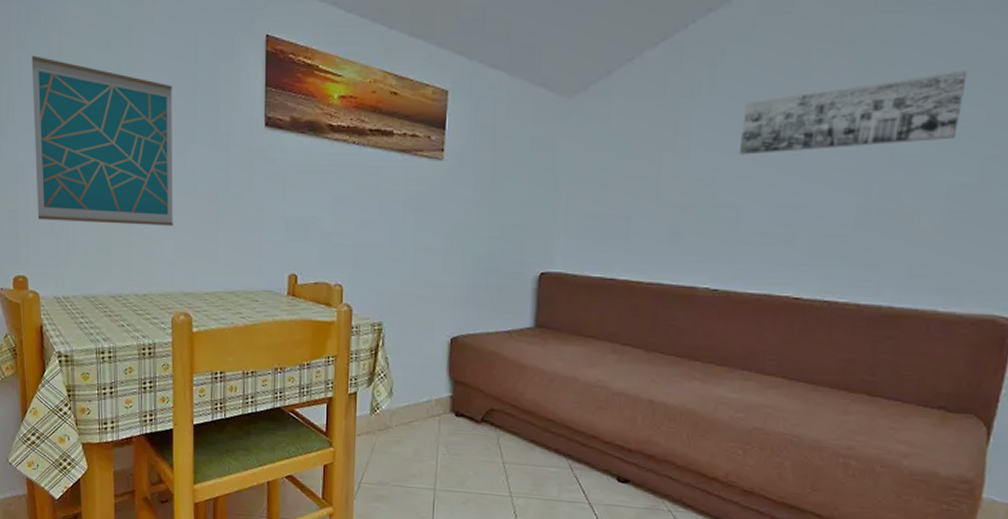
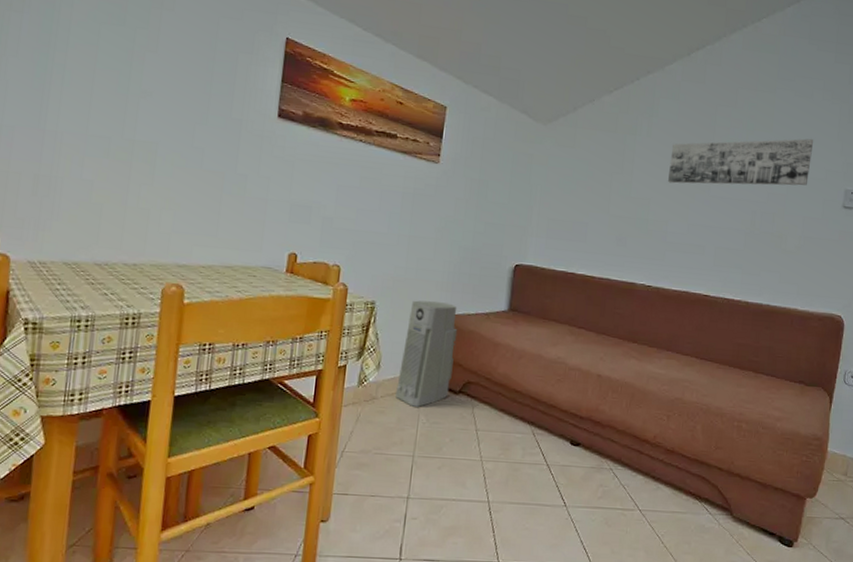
wall art: present [31,55,173,226] -> none [19,21,188,200]
air purifier: none [411,319,476,437] -> present [395,300,458,407]

